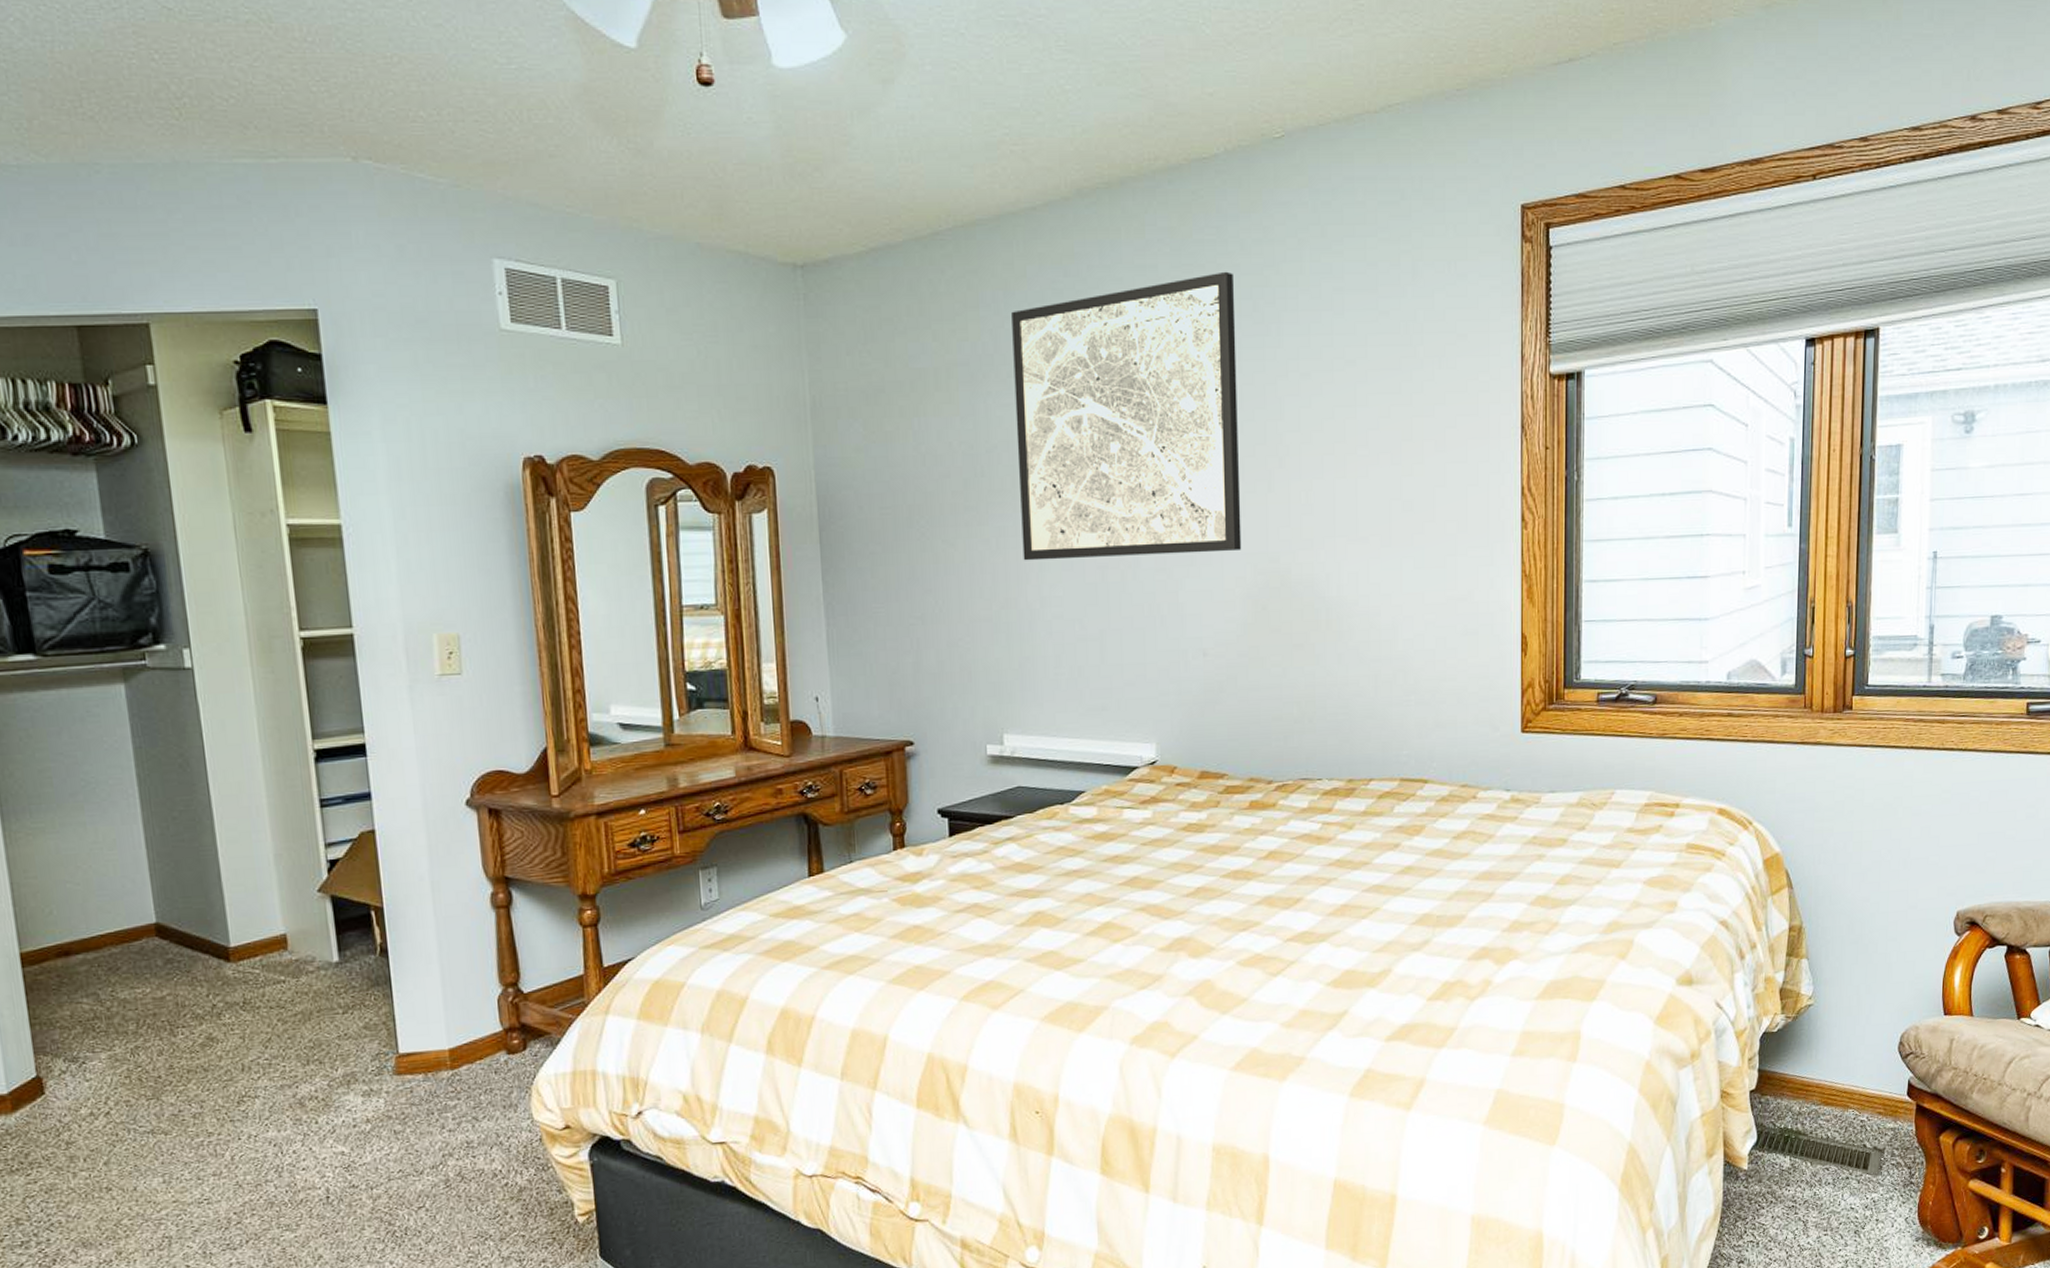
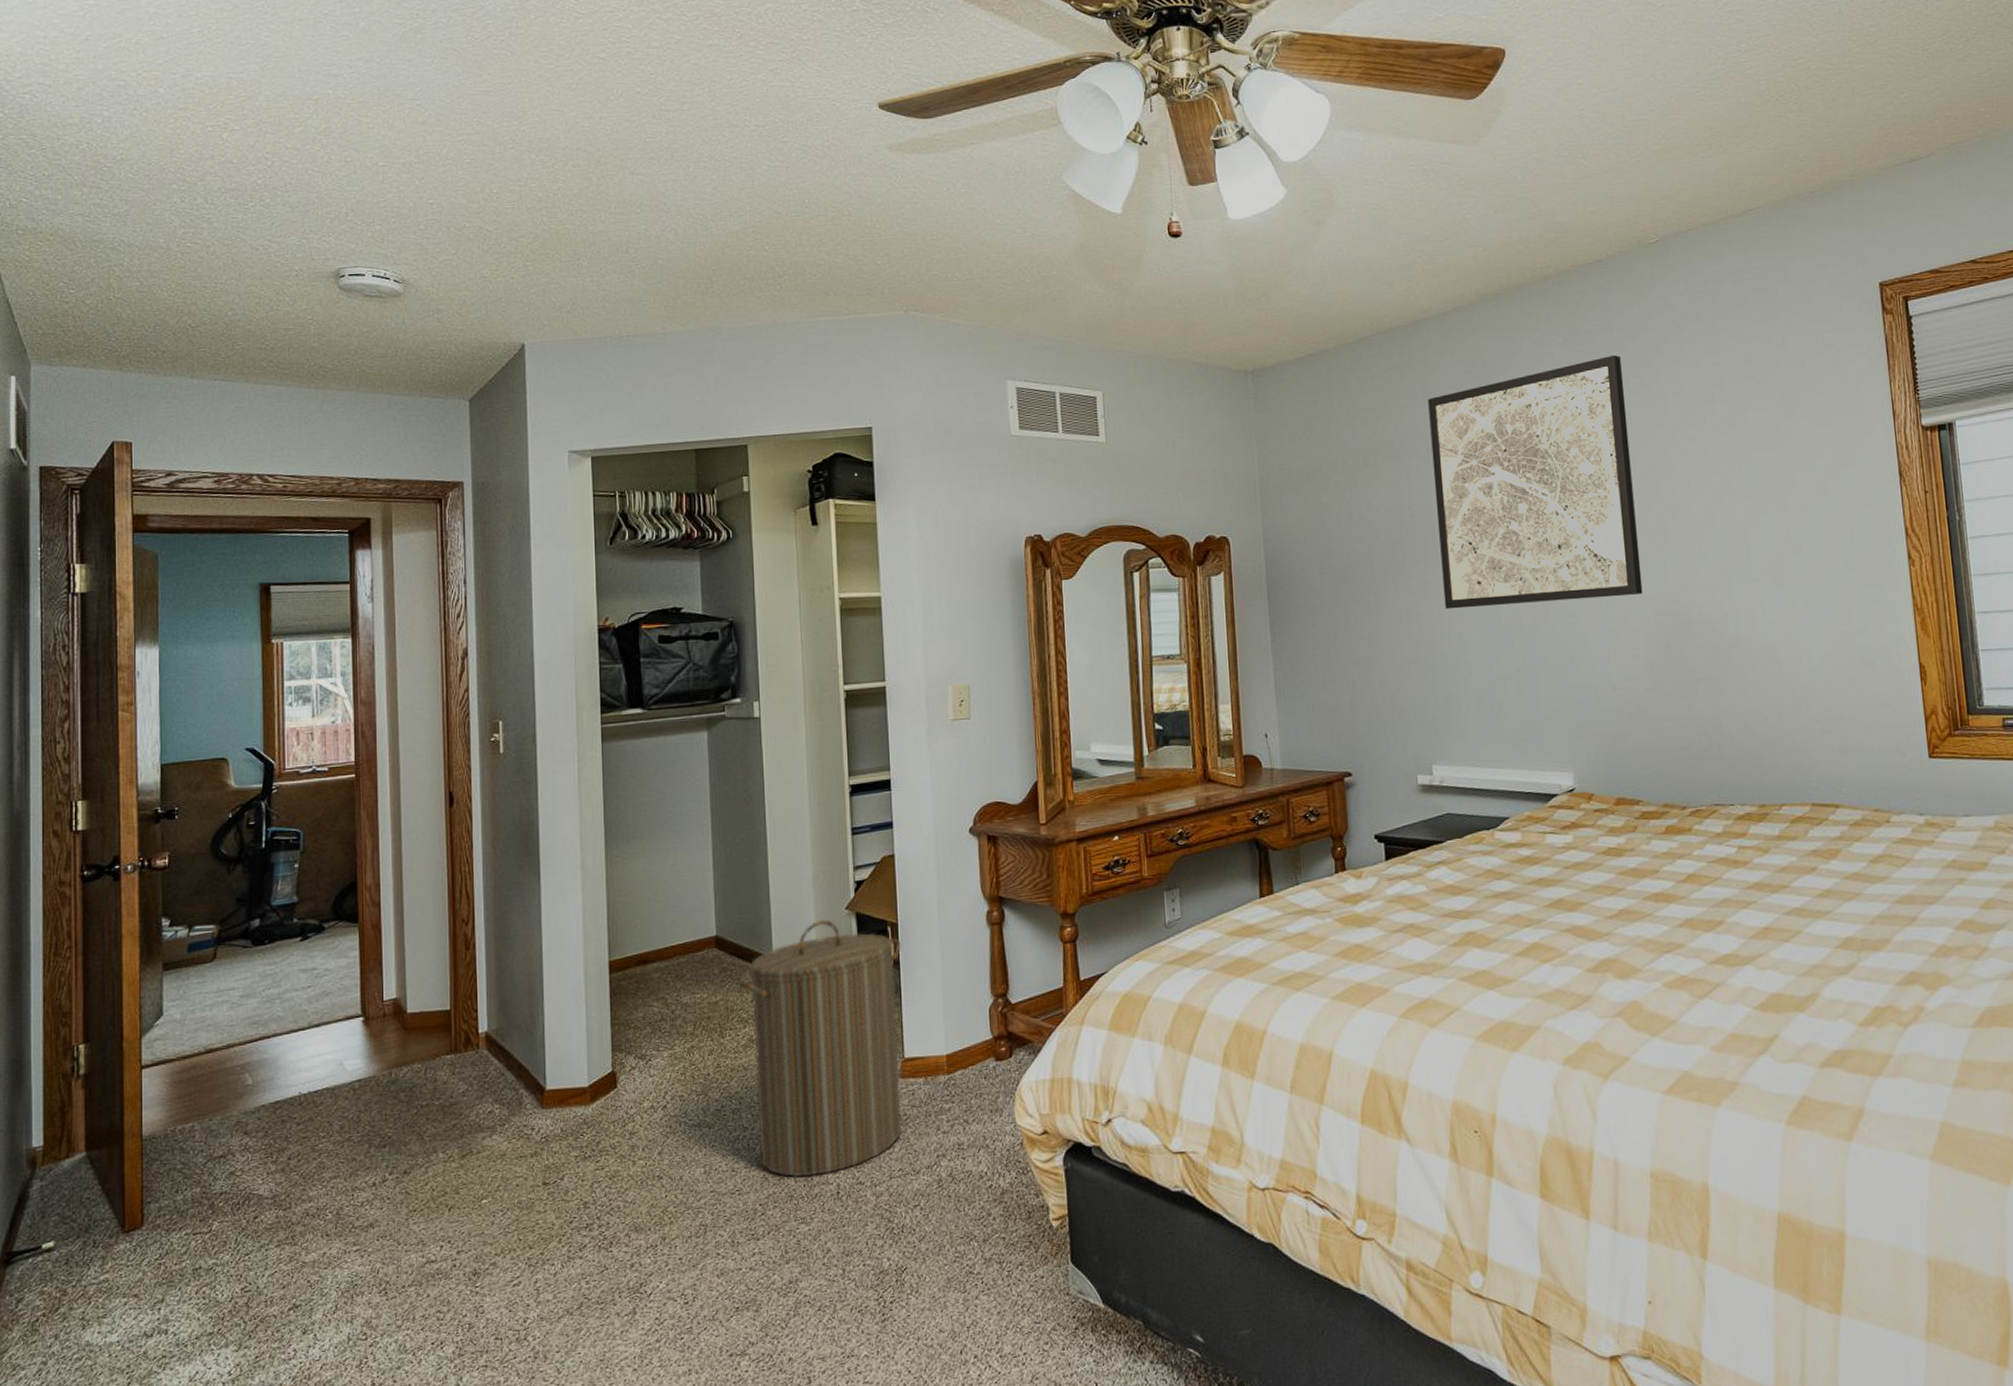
laundry hamper: none [187,903,401,1183] -> present [737,919,903,1177]

